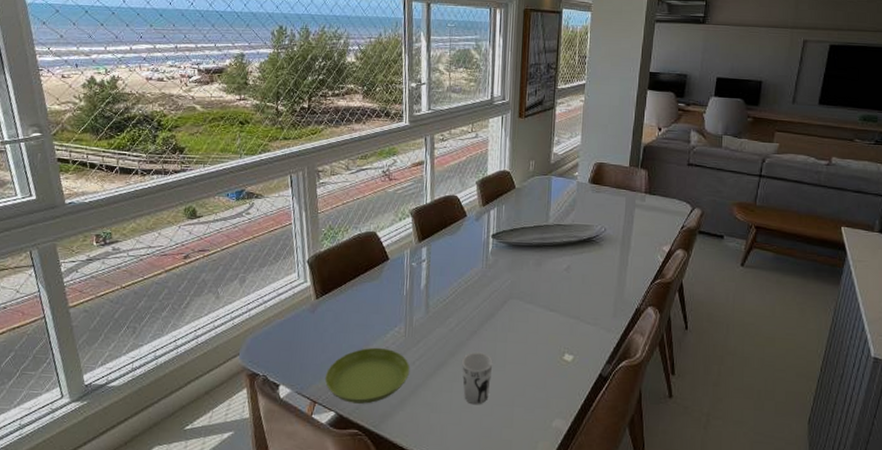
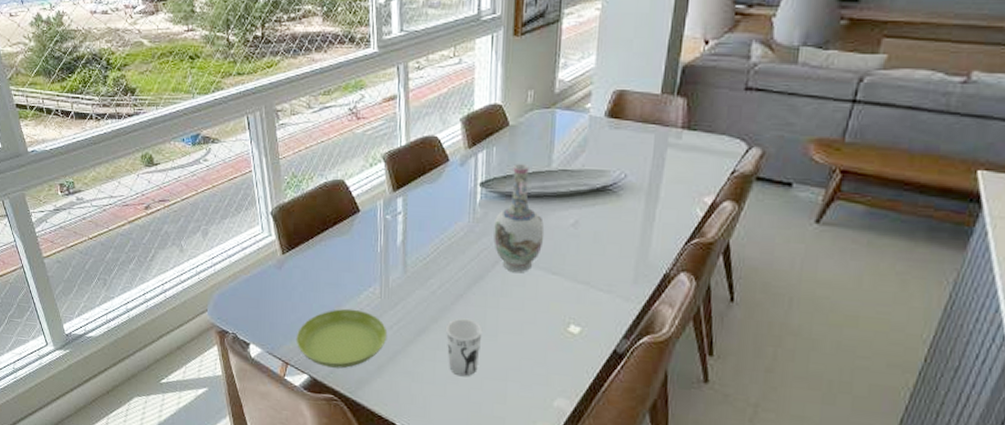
vase: none [502,218,544,311] -> present [493,163,545,273]

